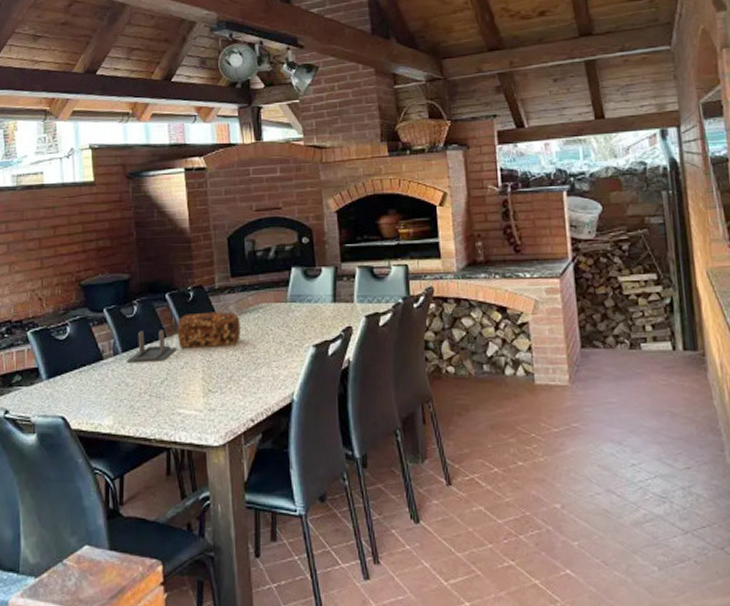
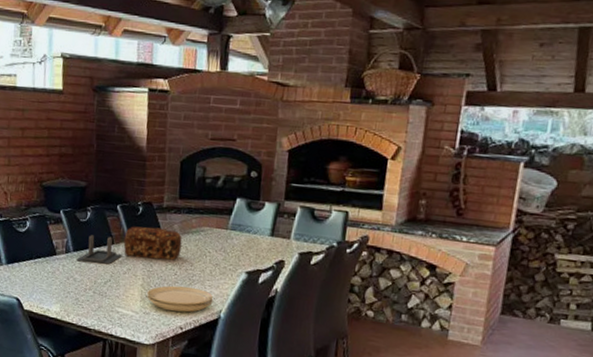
plate: none [210,371,283,403] -> present [147,285,213,313]

